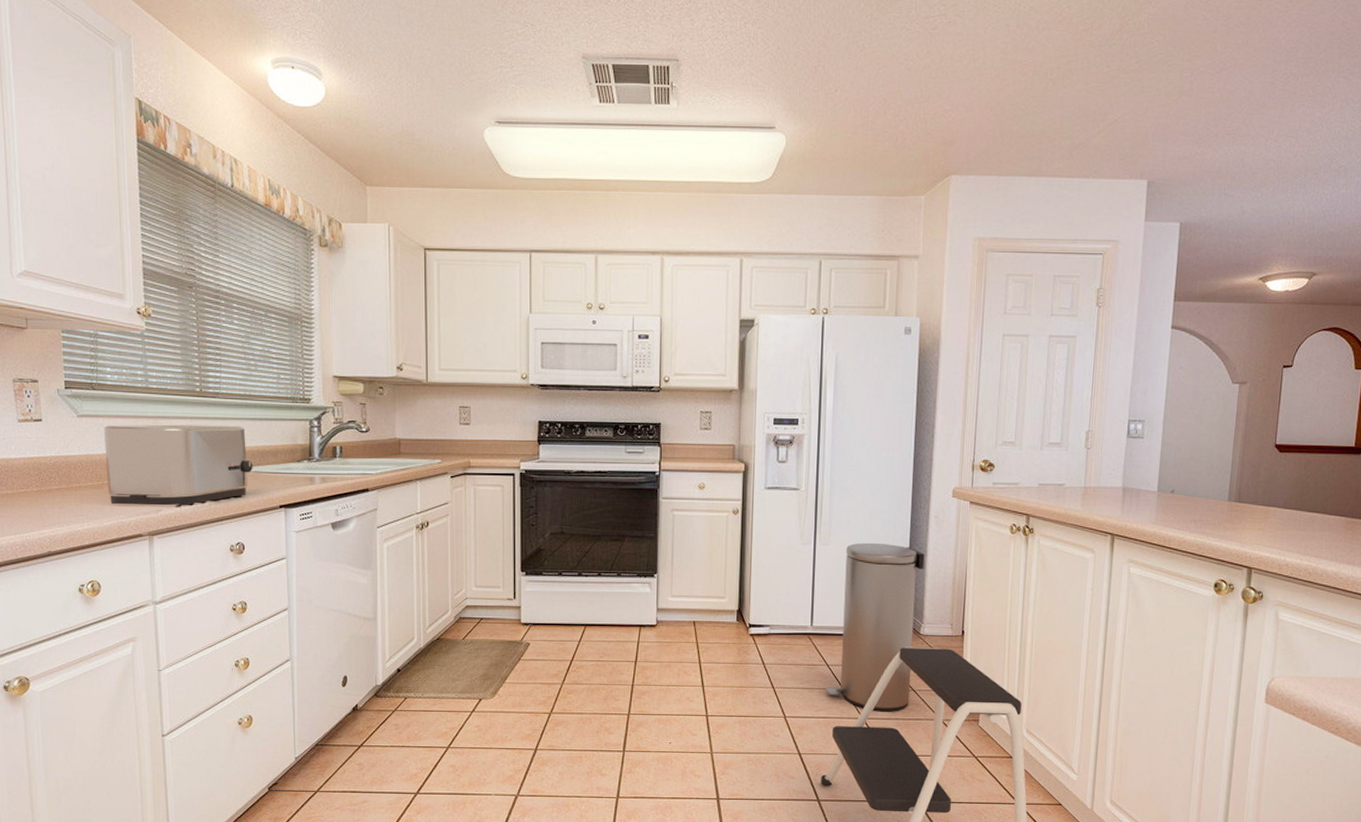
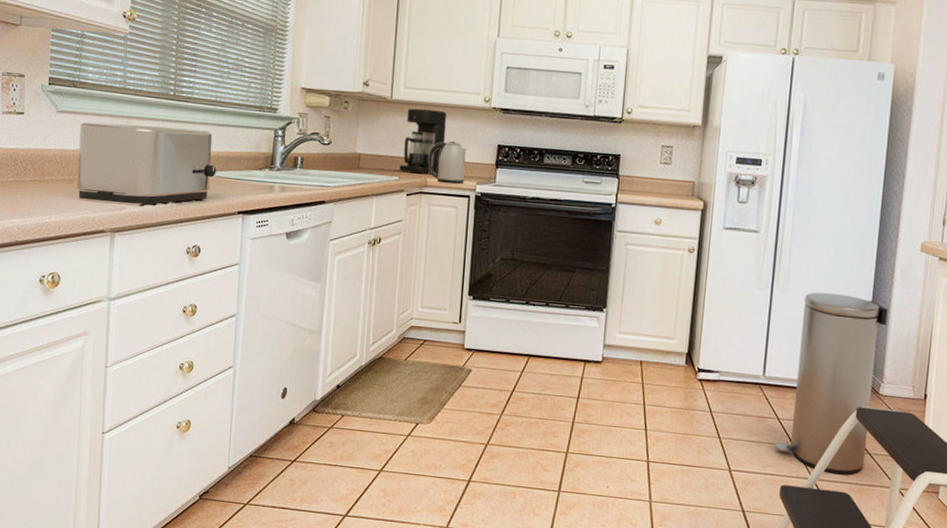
coffee maker: none [441,390,485,455] -> present [399,108,447,174]
kettle: none [469,421,508,464] -> present [427,141,467,185]

